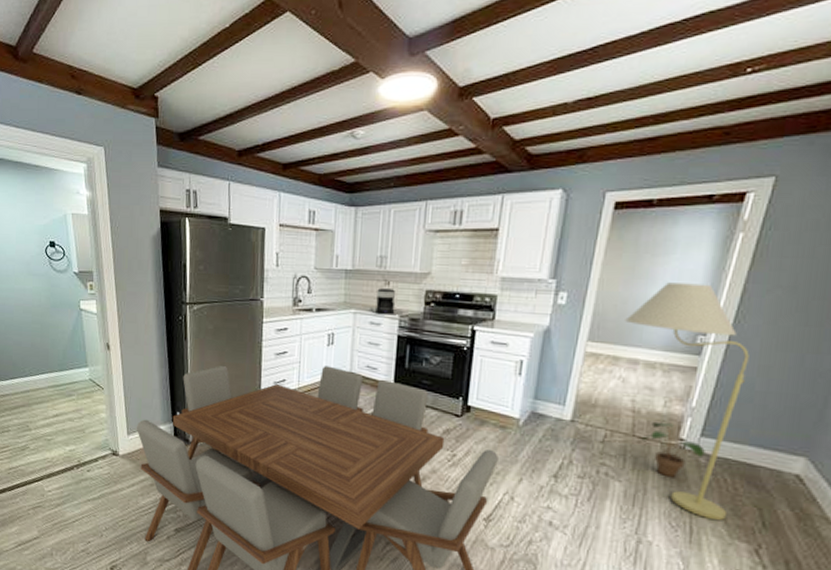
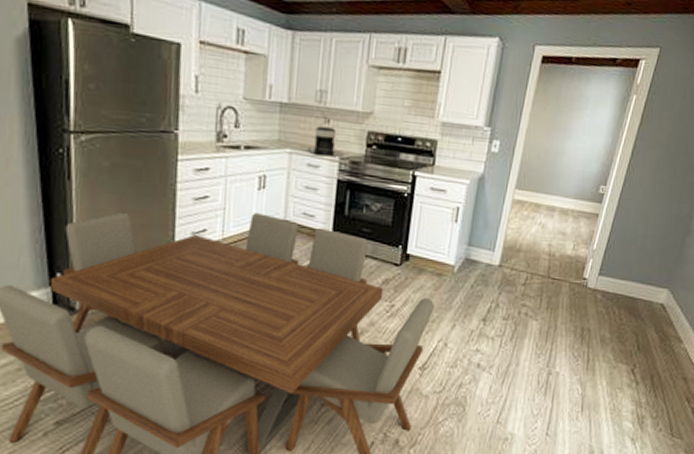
floor lamp: present [625,282,749,521] -> none [546,136,636,348]
potted plant: present [641,422,708,478] -> none [554,264,603,314]

